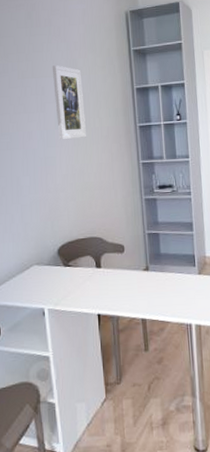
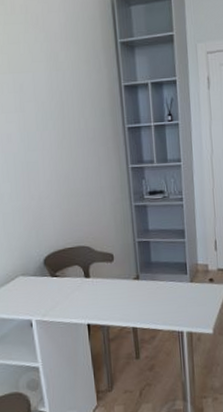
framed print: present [52,65,87,140] -> none [30,59,72,143]

